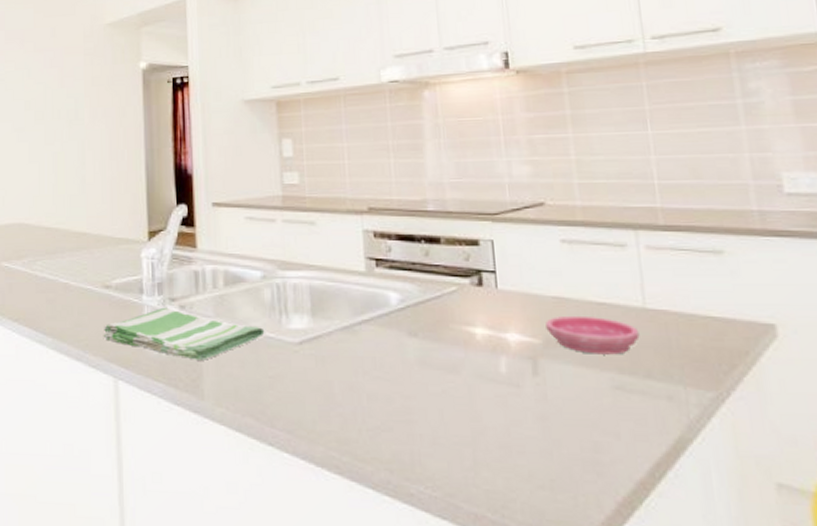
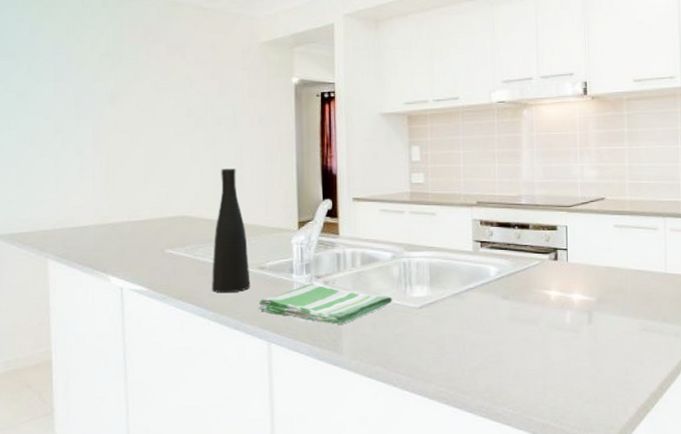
vase: none [51,168,94,316] -> present [212,169,251,293]
saucer: present [545,315,640,355] -> none [599,279,661,307]

